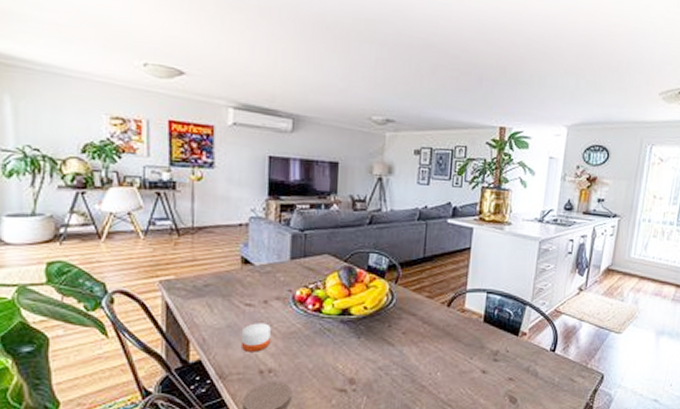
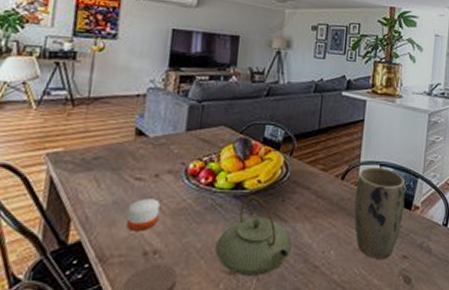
teapot: none [325,321,400,393] -> present [214,195,293,276]
plant pot: none [460,294,513,380] -> present [354,167,406,259]

